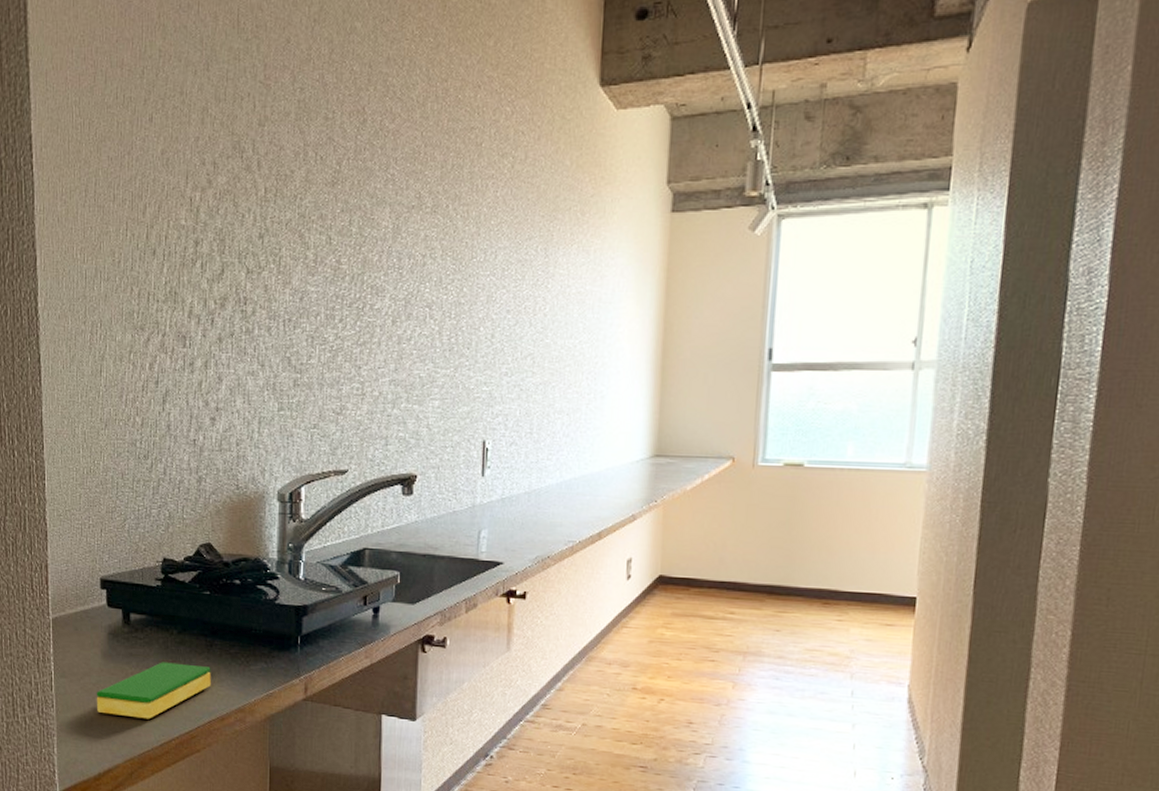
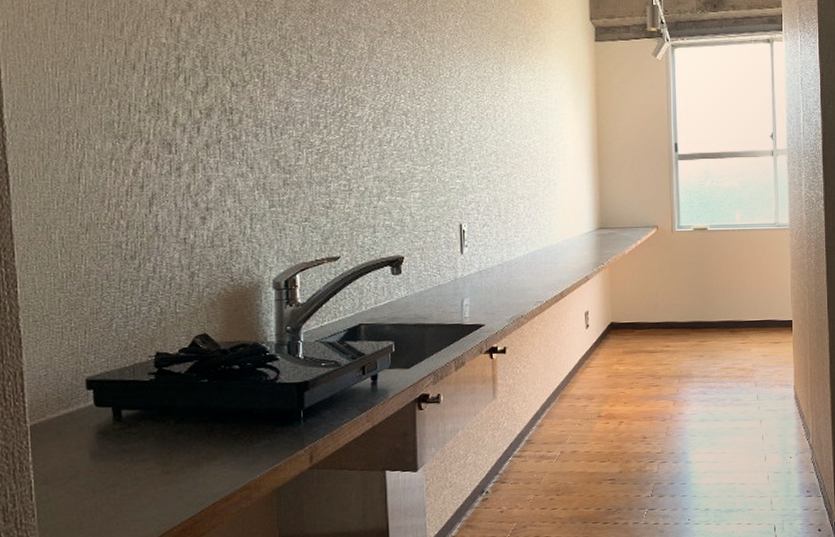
dish sponge: present [96,662,211,719] -> none [85,451,213,515]

